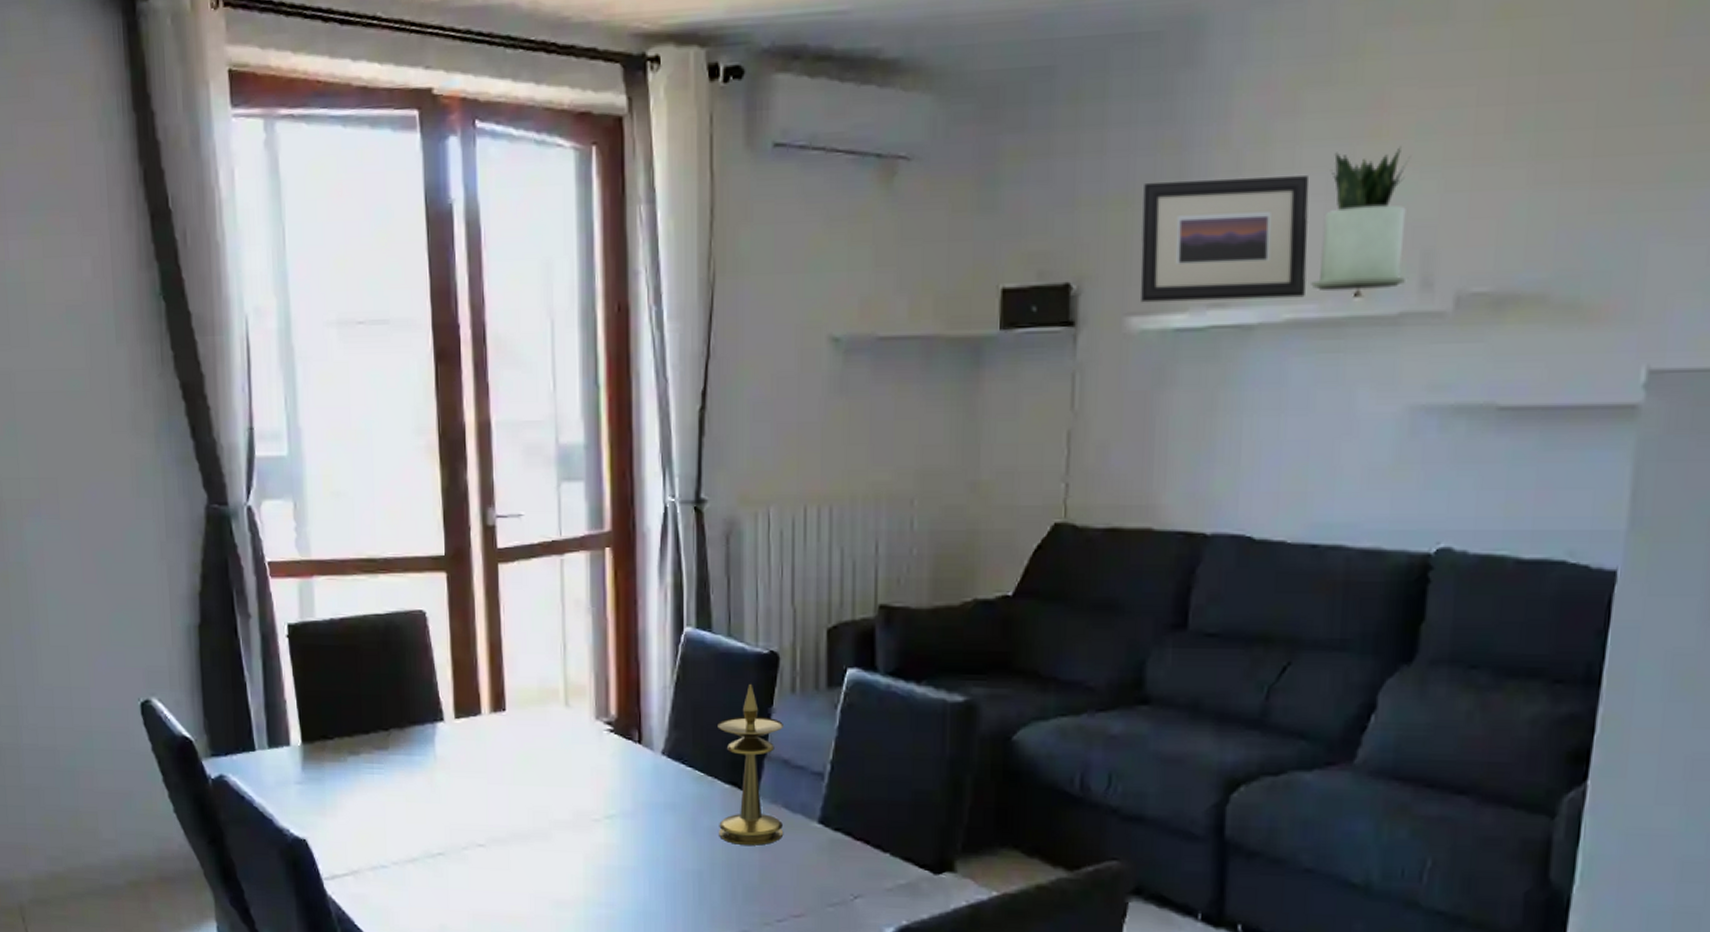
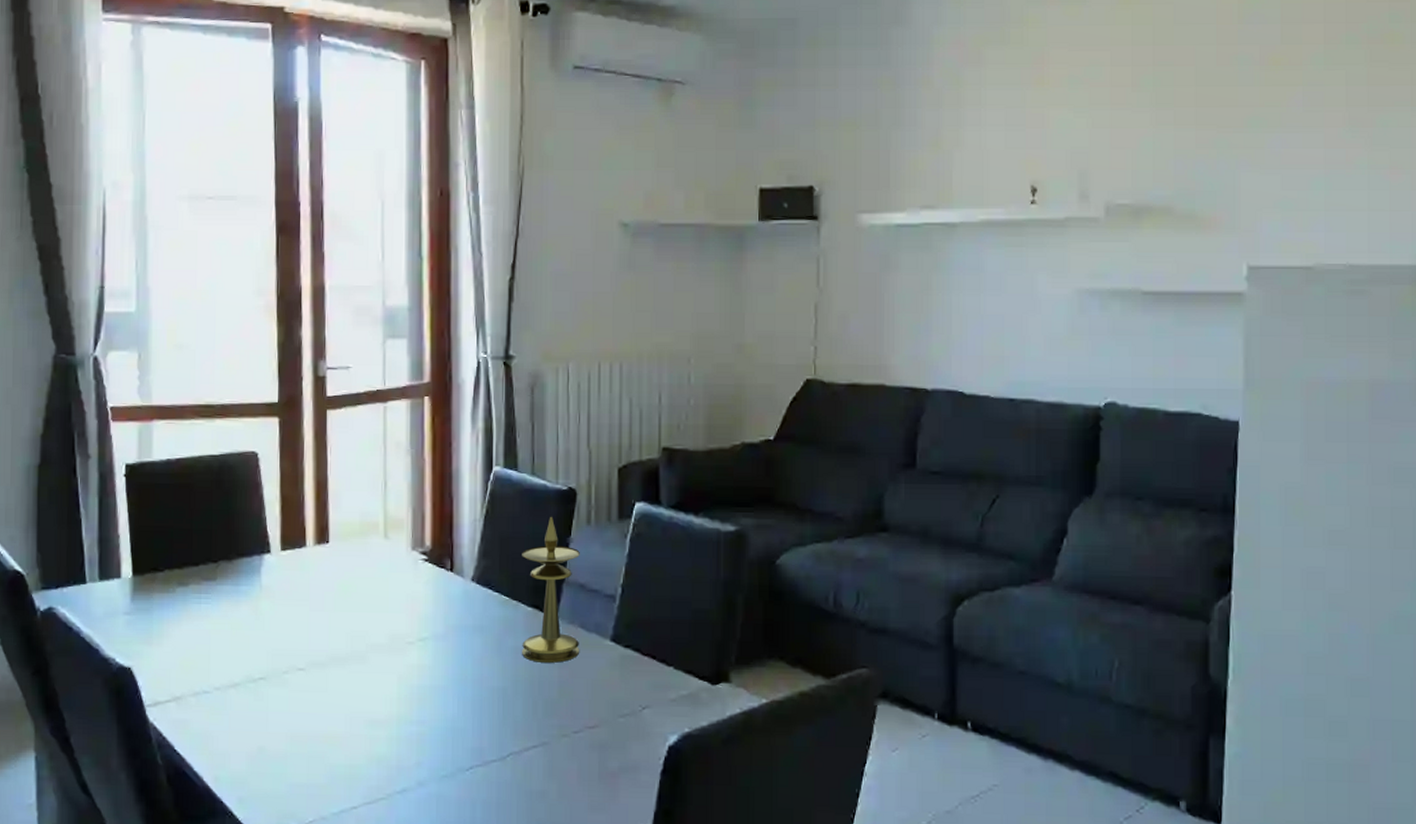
picture frame: present [1139,176,1310,303] -> none [867,110,994,203]
planter: present [1311,147,1410,292] -> none [998,93,1070,200]

